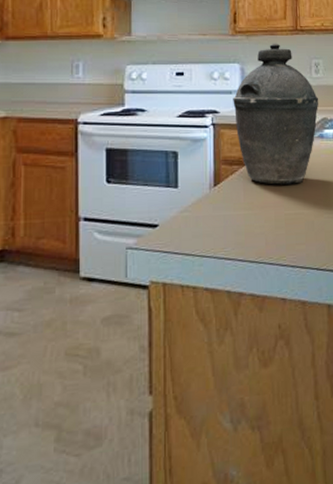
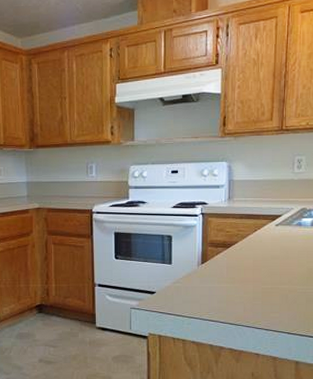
kettle: present [233,43,319,185] -> none [220,142,300,264]

